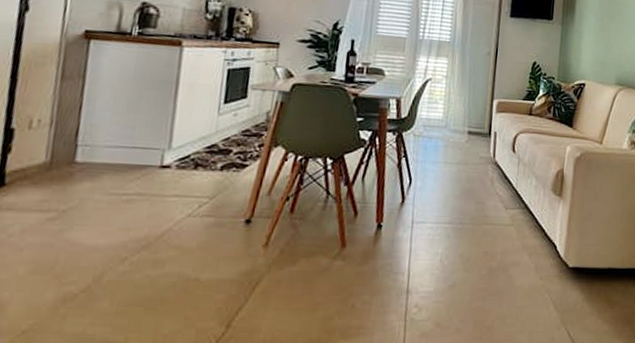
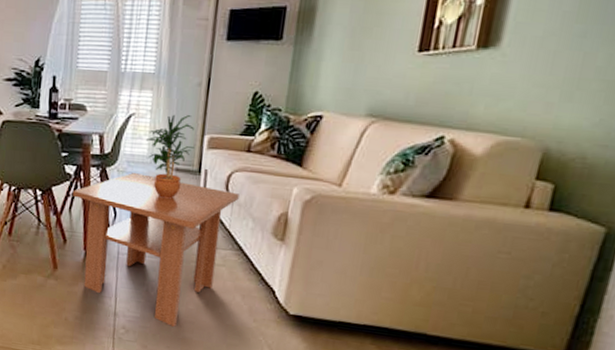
coffee table: none [366,137,524,296] -> present [72,173,239,327]
potted plant: none [442,80,485,163] -> present [146,114,195,200]

